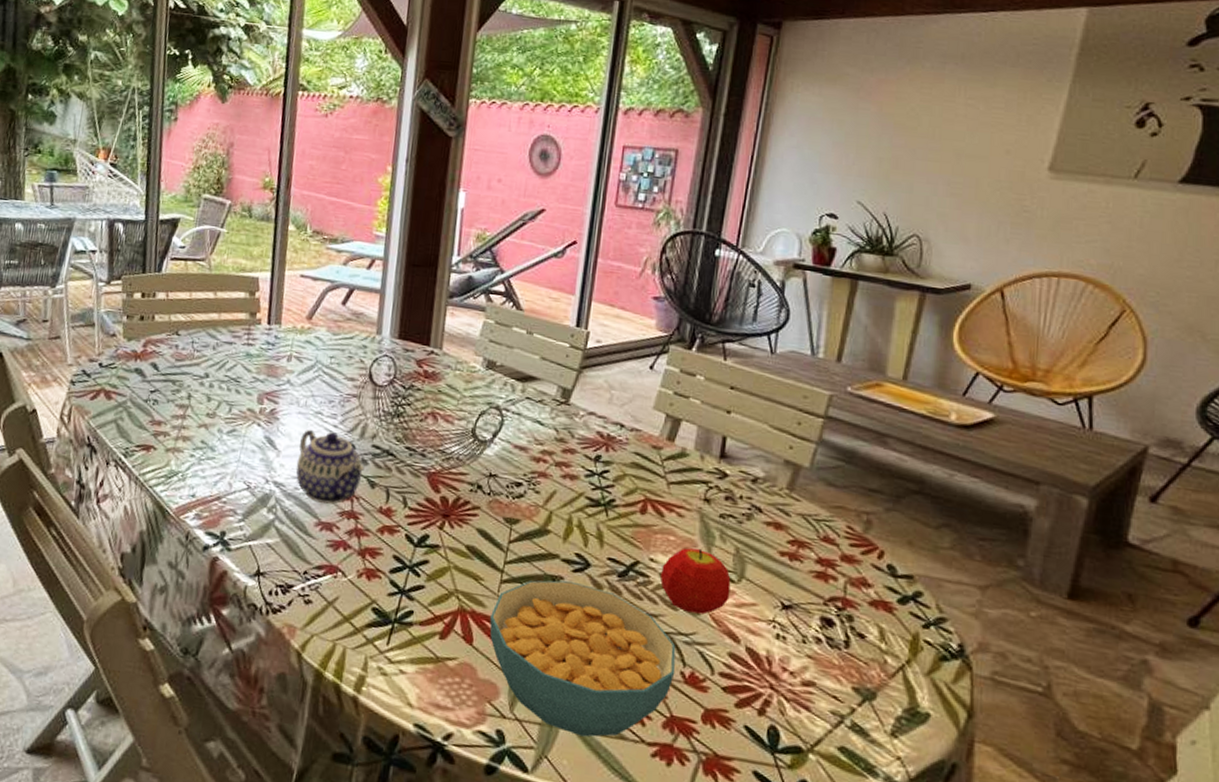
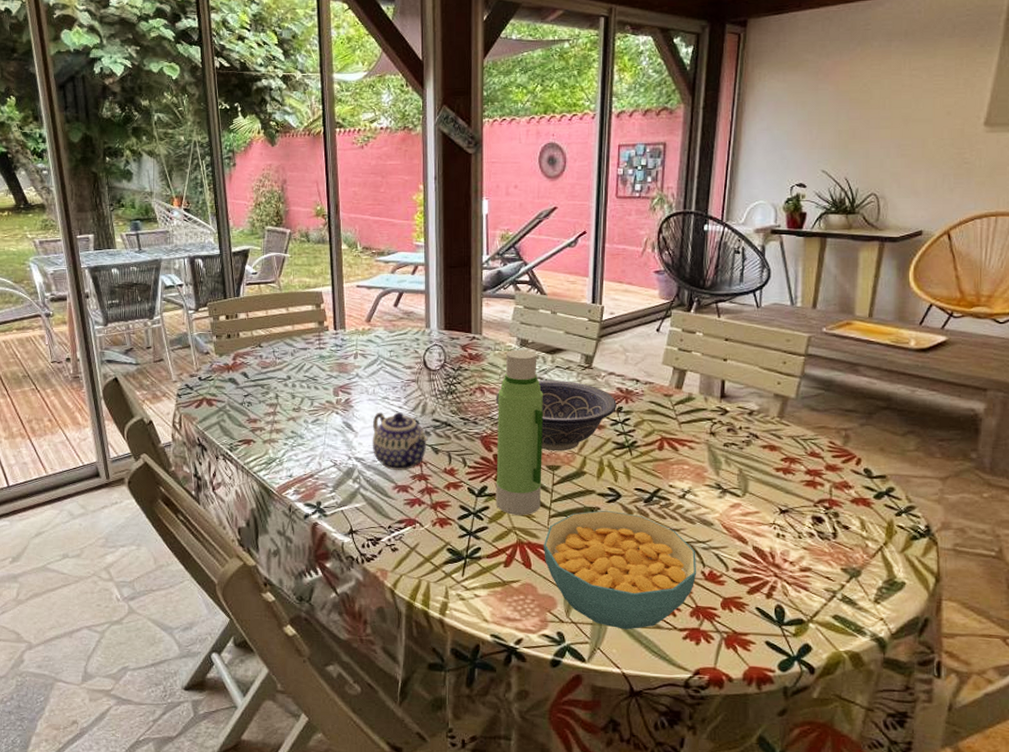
water bottle: none [437,372,508,577] -> present [496,350,544,515]
decorative bowl: none [450,412,595,502] -> present [495,380,617,452]
fruit: present [660,548,731,615] -> none [679,473,737,525]

